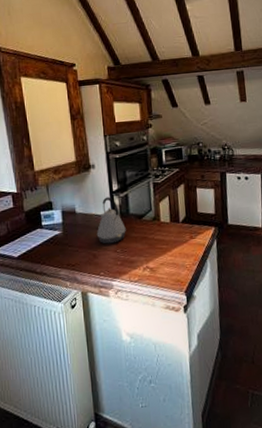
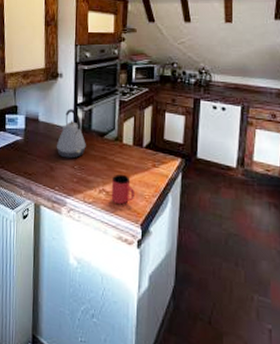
cup: none [154,249,177,278] -> present [111,174,134,205]

